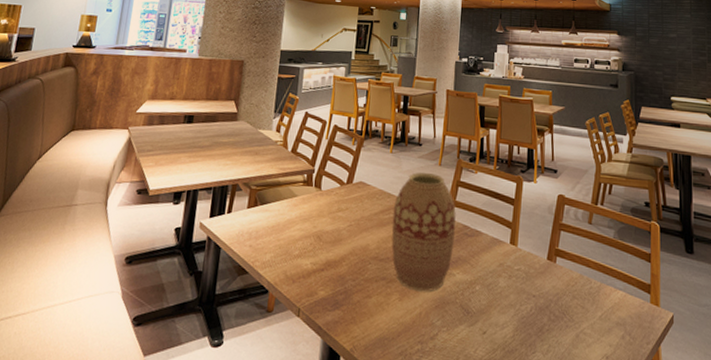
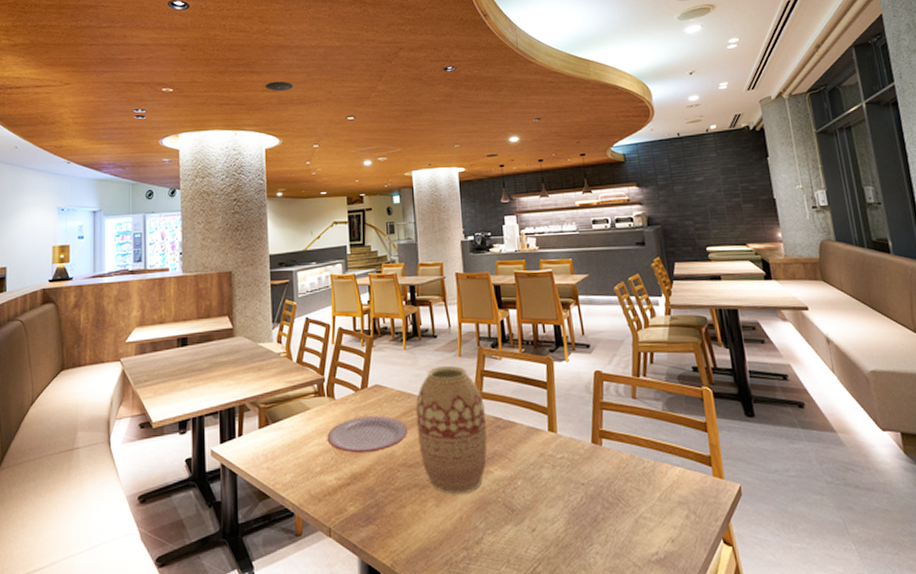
plate: none [308,209,384,244] -> present [327,416,408,453]

